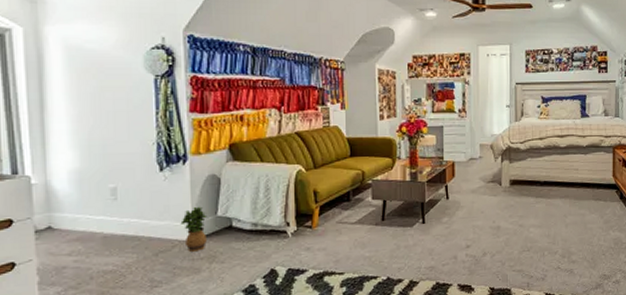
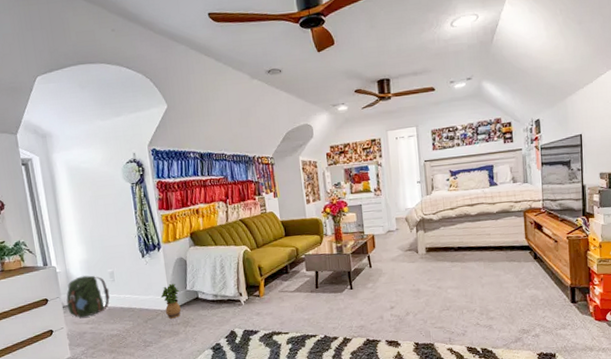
backpack: none [41,190,108,247] -> present [66,275,110,318]

